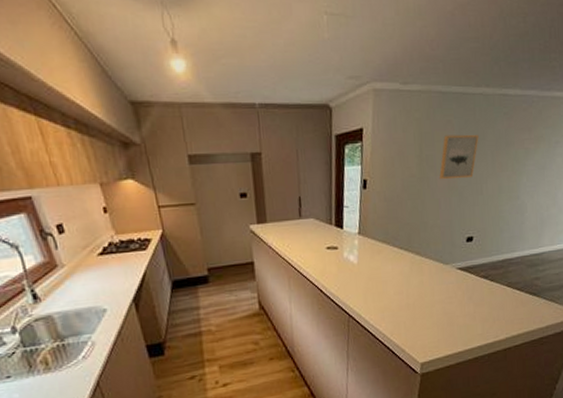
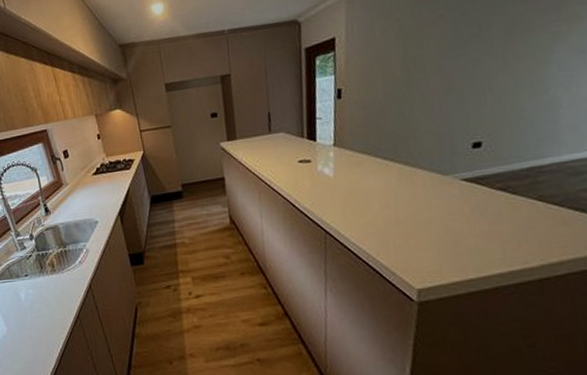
wall art: present [439,134,479,180] -> none [430,26,482,81]

